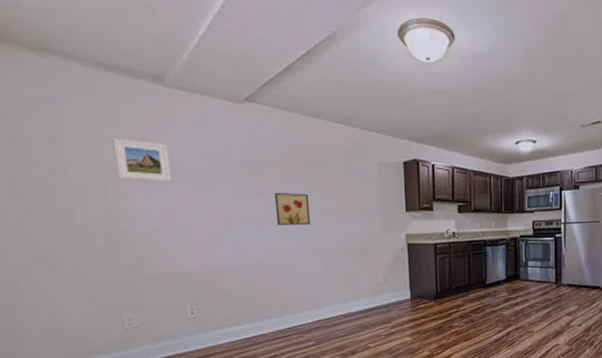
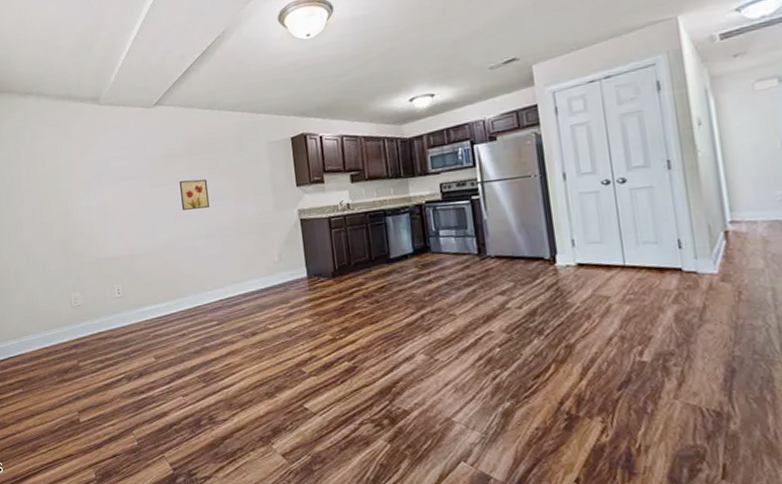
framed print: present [112,138,172,183] -> none [66,150,104,183]

